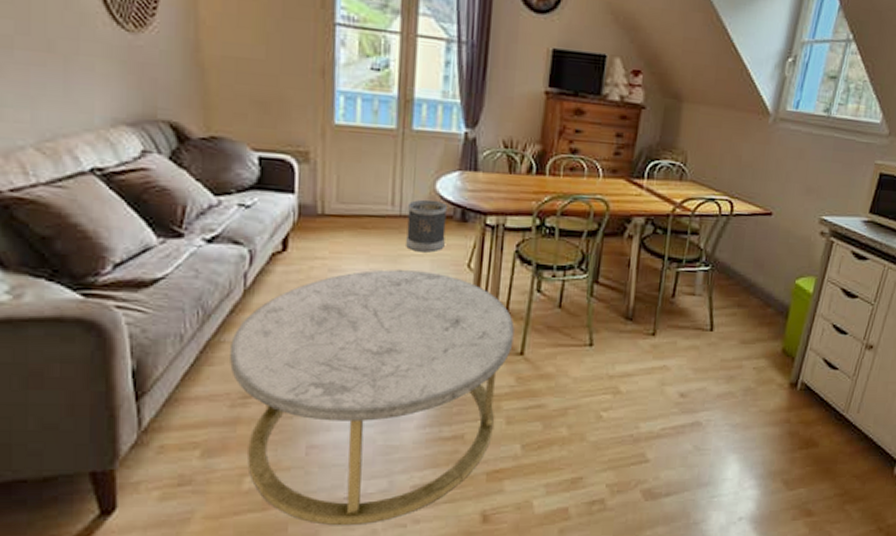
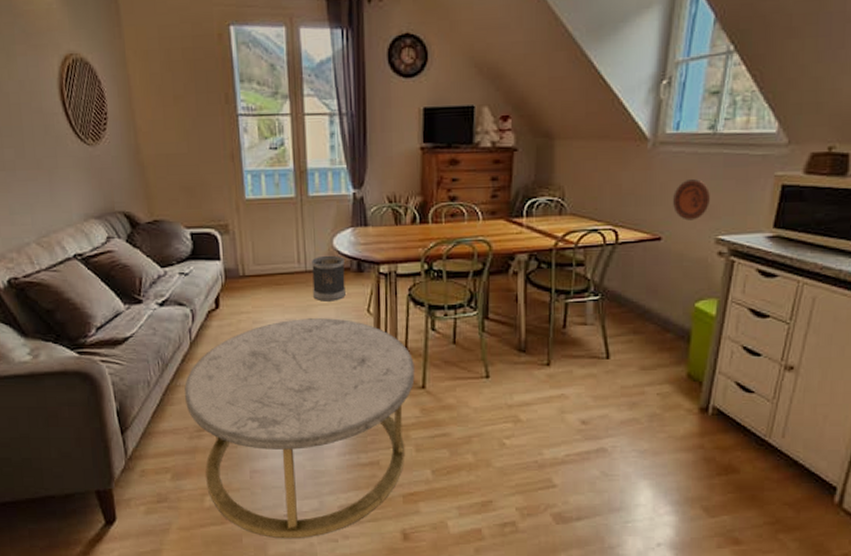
decorative plate: none [786,158,819,199] -> present [673,179,710,221]

